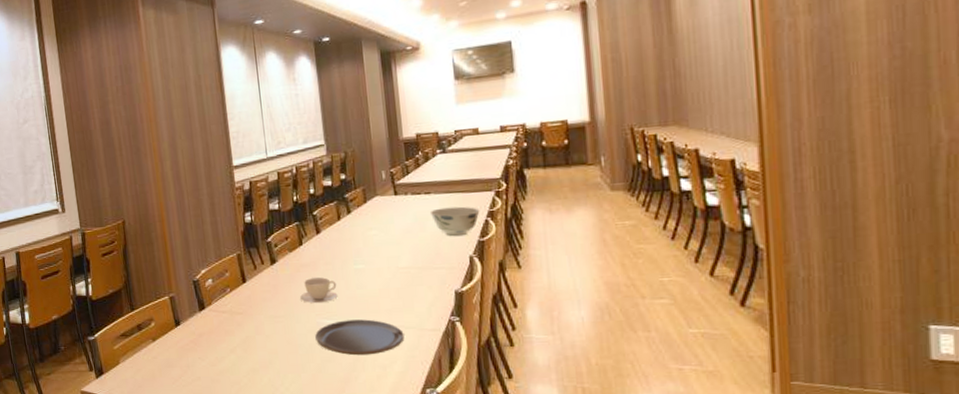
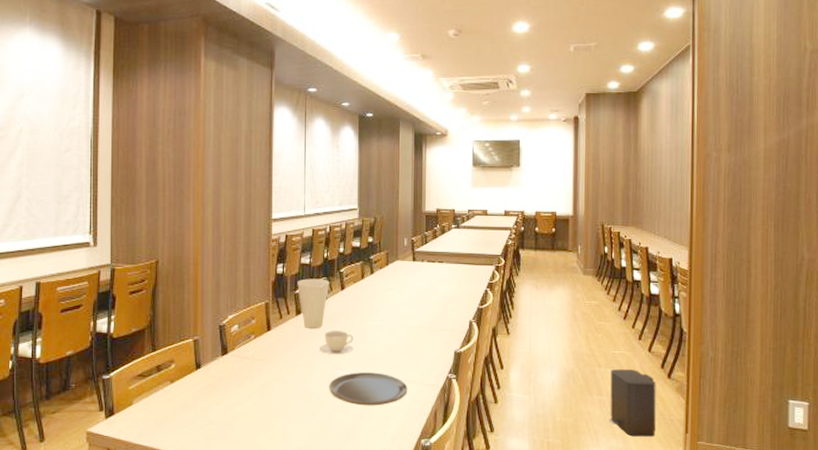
pitcher: none [268,224,304,277] -> present [297,278,330,328]
bowl: present [429,206,480,237] -> none [441,276,482,303]
pedal bin: none [659,298,729,379] -> present [609,369,656,437]

